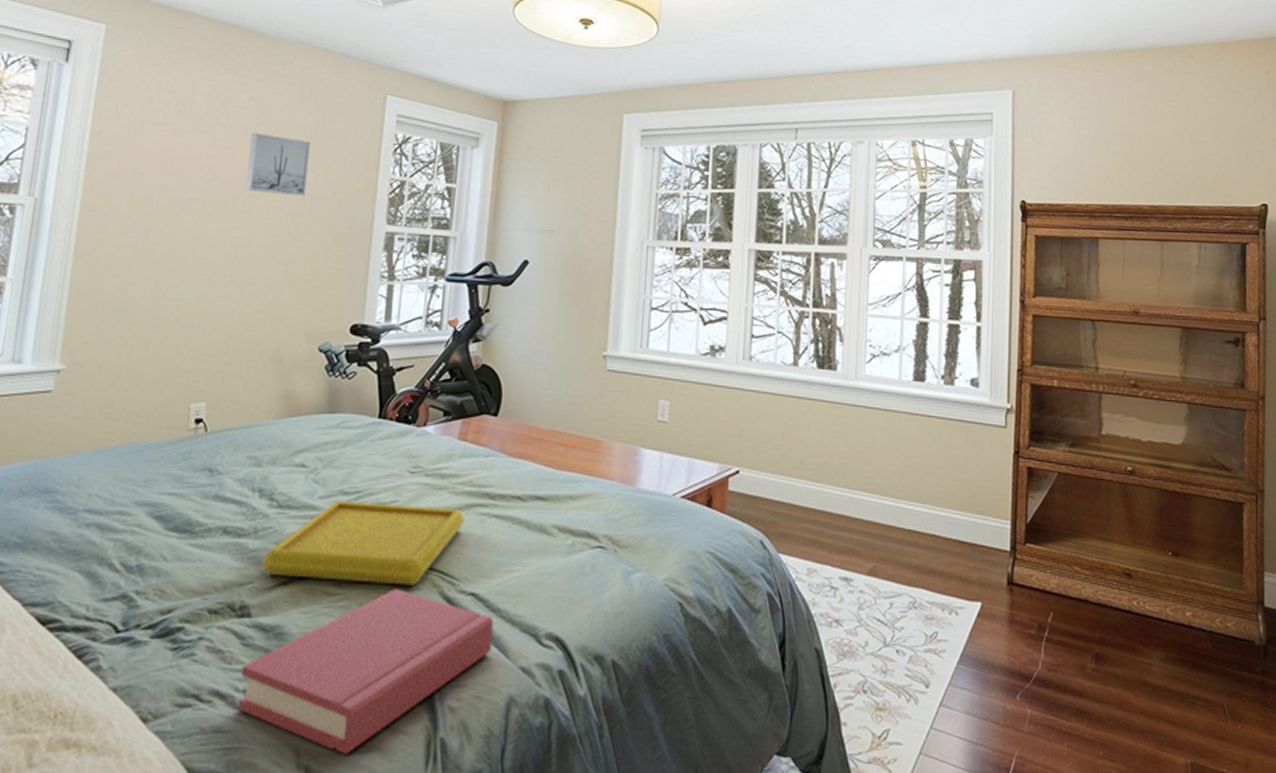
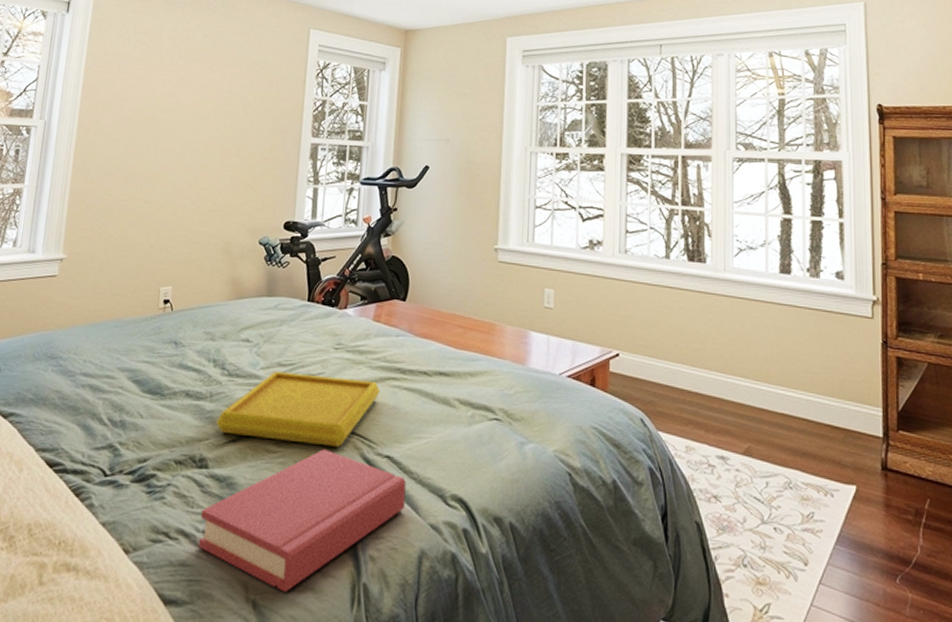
wall art: present [245,132,311,197] -> none [200,63,251,116]

